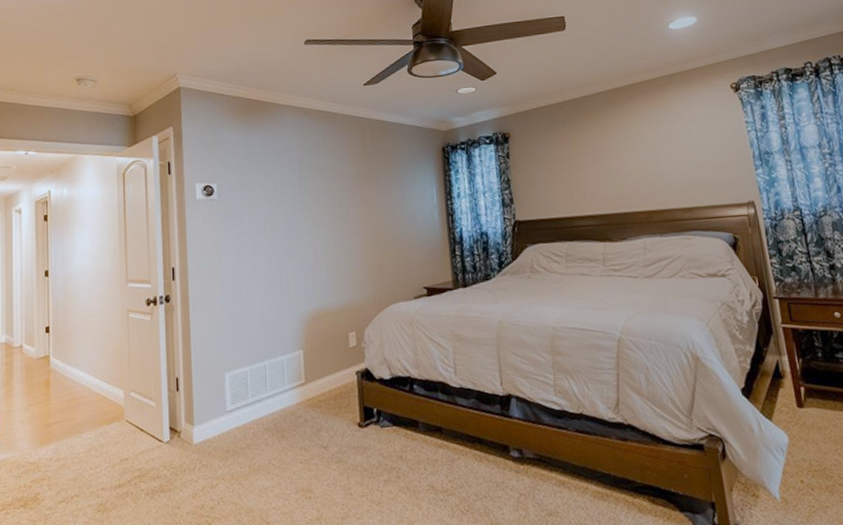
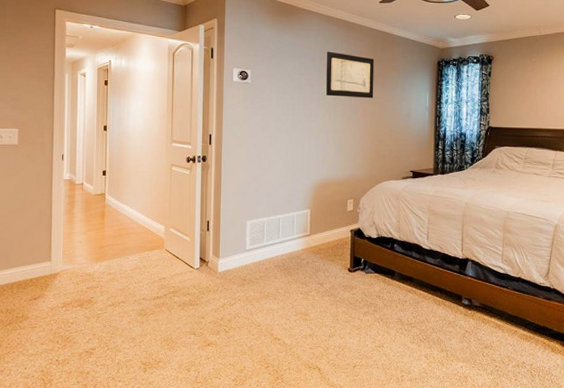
wall art: none [305,150,368,205] -> present [325,51,375,99]

